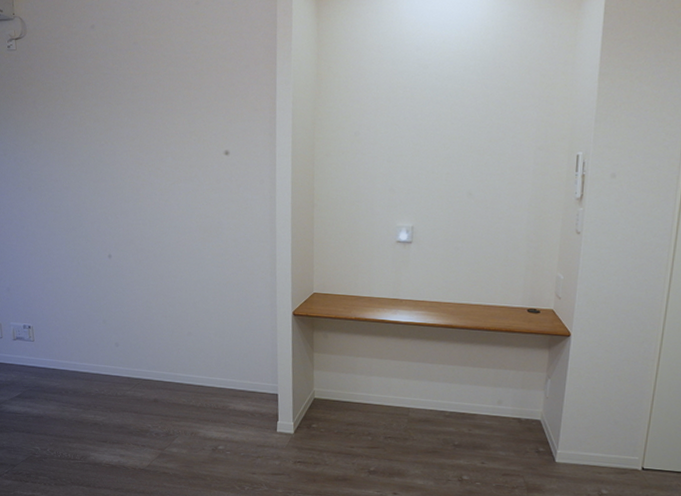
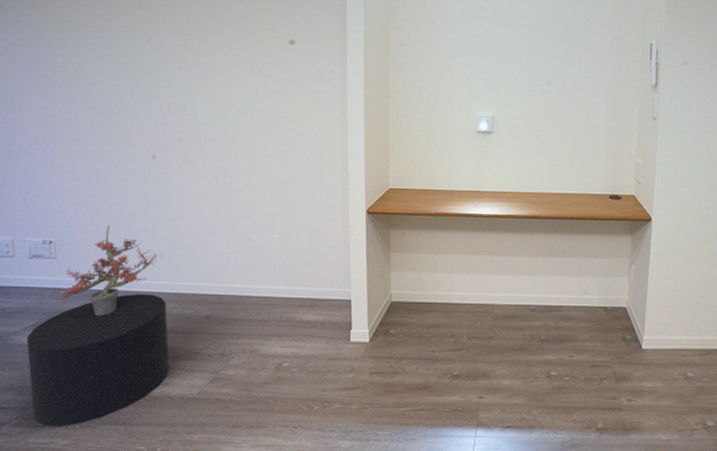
stool: none [13,375,125,483] -> present [26,293,170,427]
potted plant: none [26,315,114,393] -> present [46,225,158,316]

